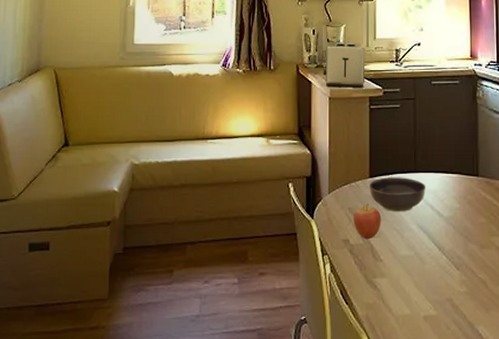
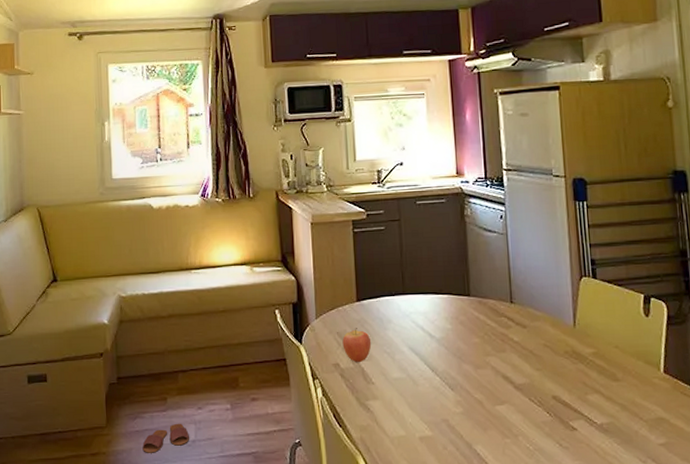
slippers: none [144,297,193,328] -> present [142,423,189,453]
toaster: present [323,42,365,88] -> none [303,165,347,213]
bowl: present [369,177,427,212] -> none [356,300,416,335]

